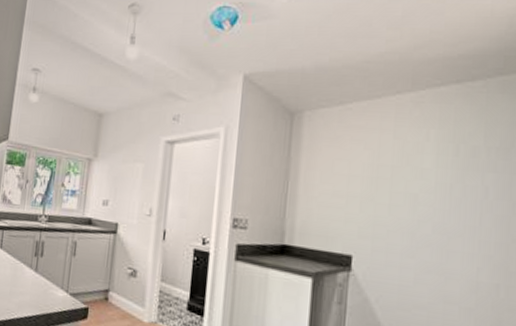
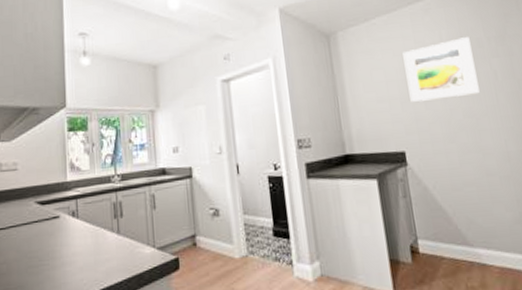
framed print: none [372,142,464,210] -> present [402,37,480,102]

